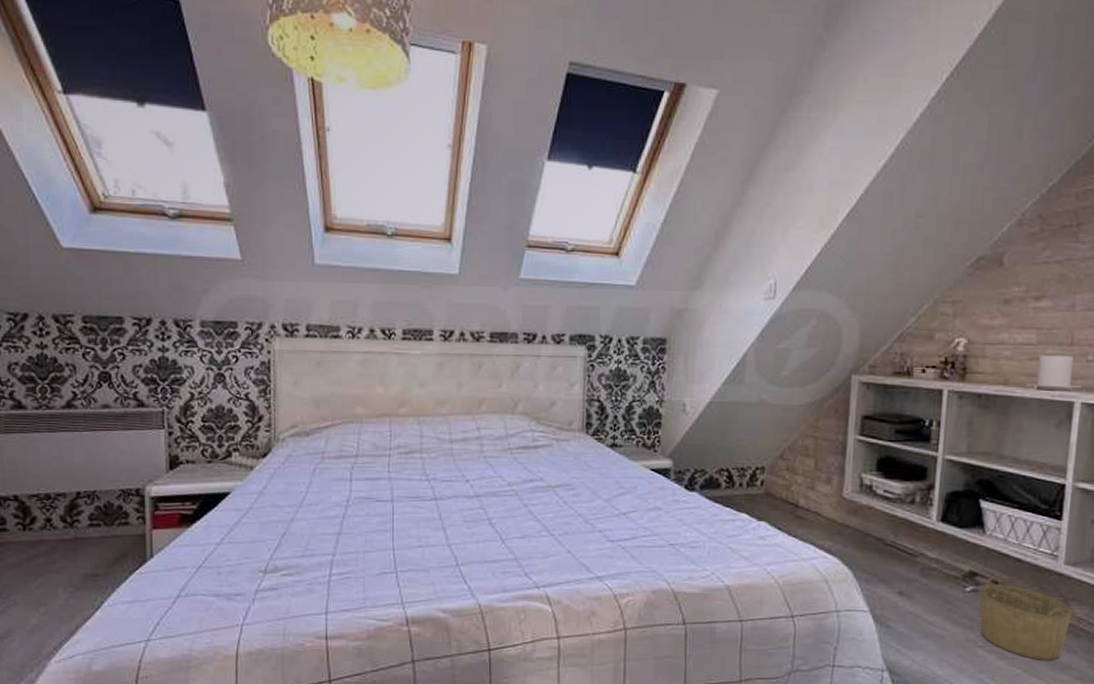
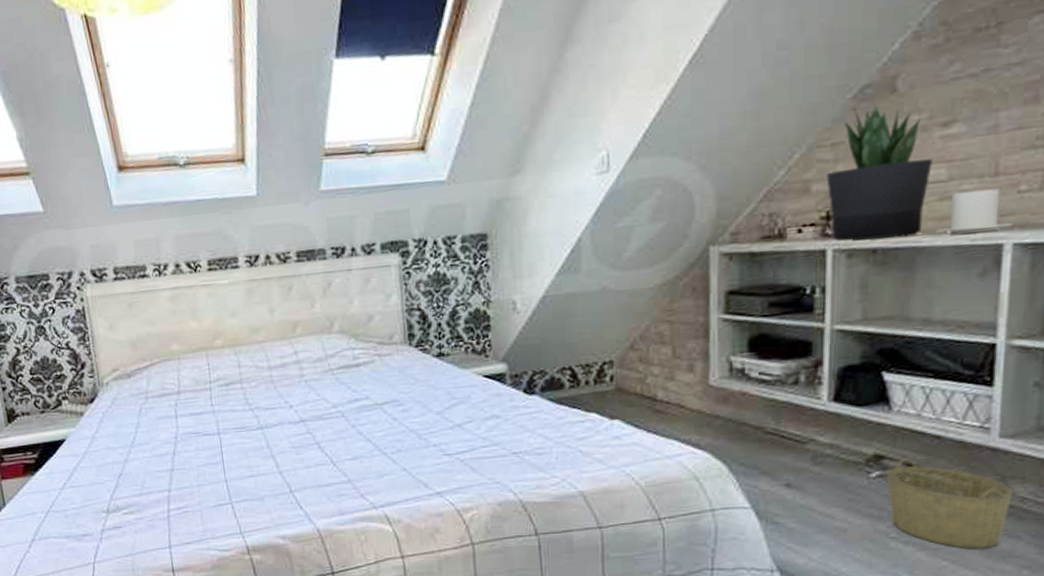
planter: none [946,274,1027,387] -> present [826,104,933,242]

